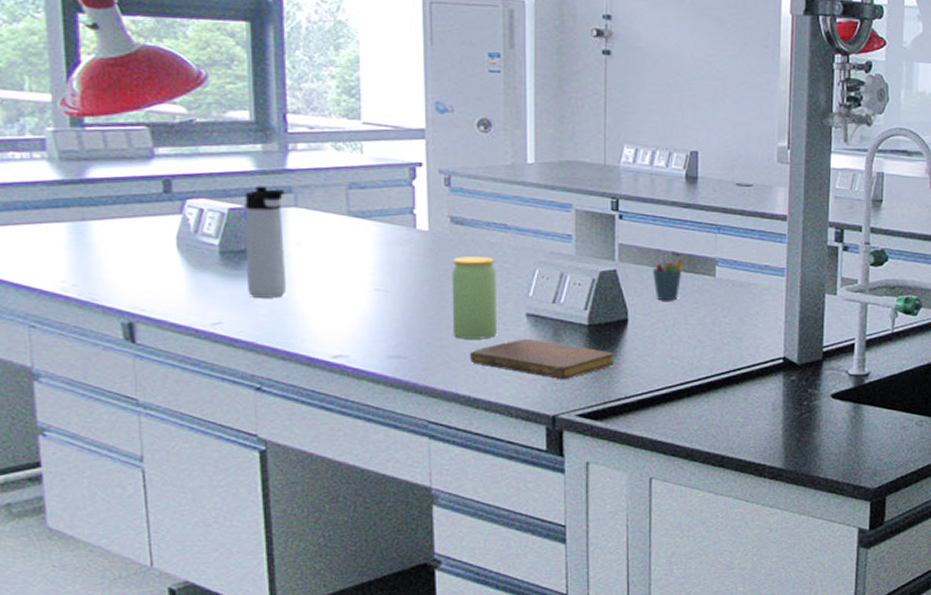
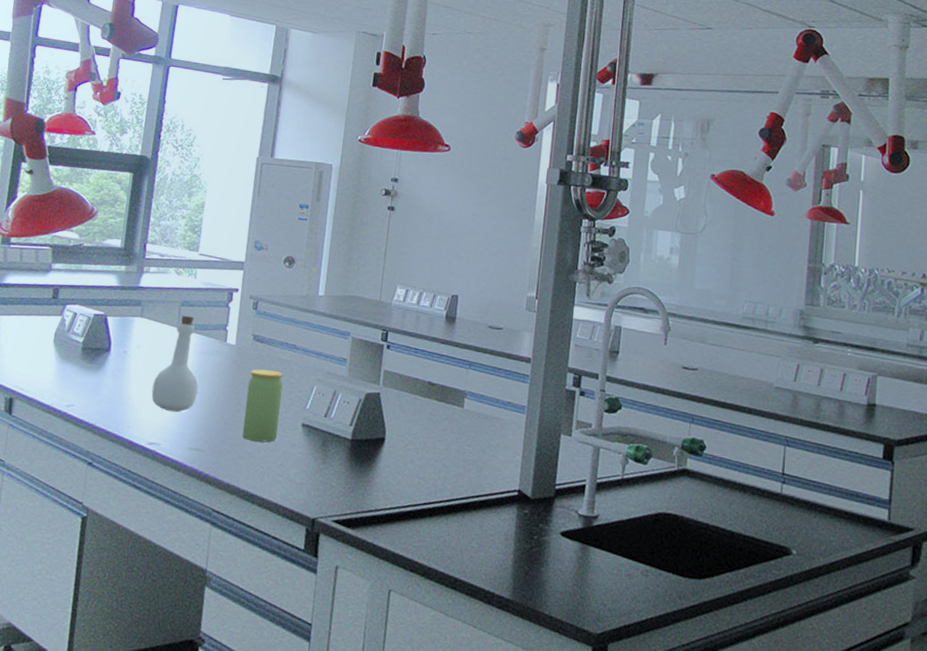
thermos bottle: present [245,185,286,298] -> none [96,298,135,389]
bottle: none [326,200,387,317] -> present [151,315,198,413]
notebook: present [470,338,613,380] -> none [252,445,370,487]
pen holder: present [652,251,684,300] -> none [409,380,438,425]

